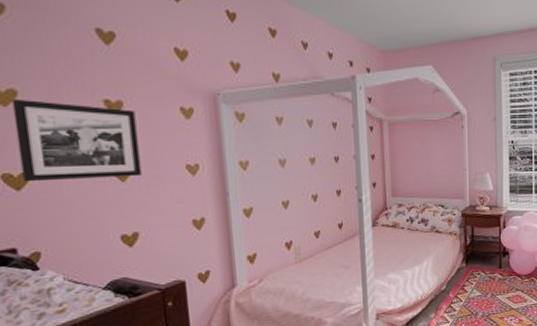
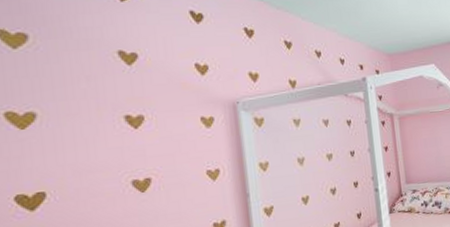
picture frame: present [11,98,142,182] -> none [30,120,162,202]

